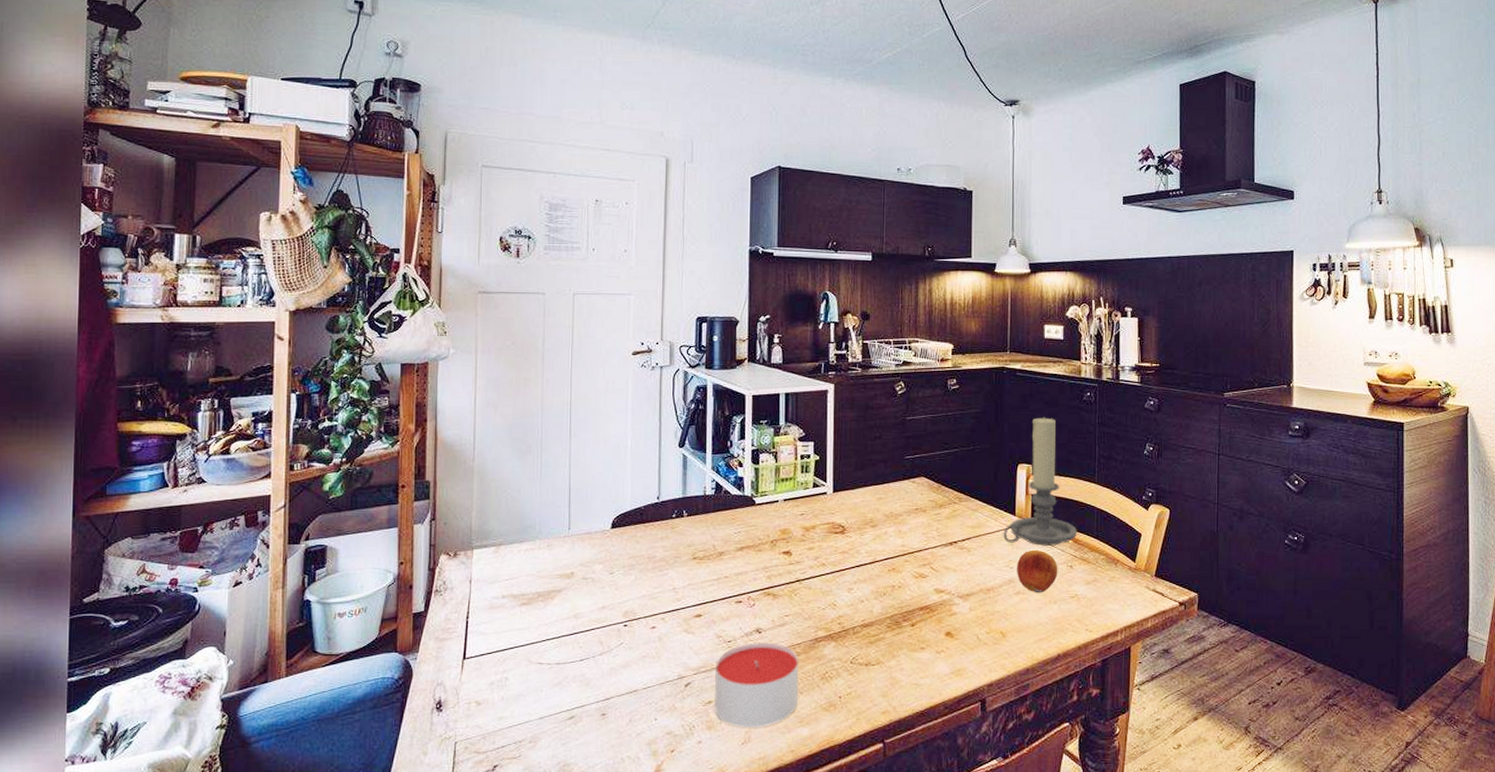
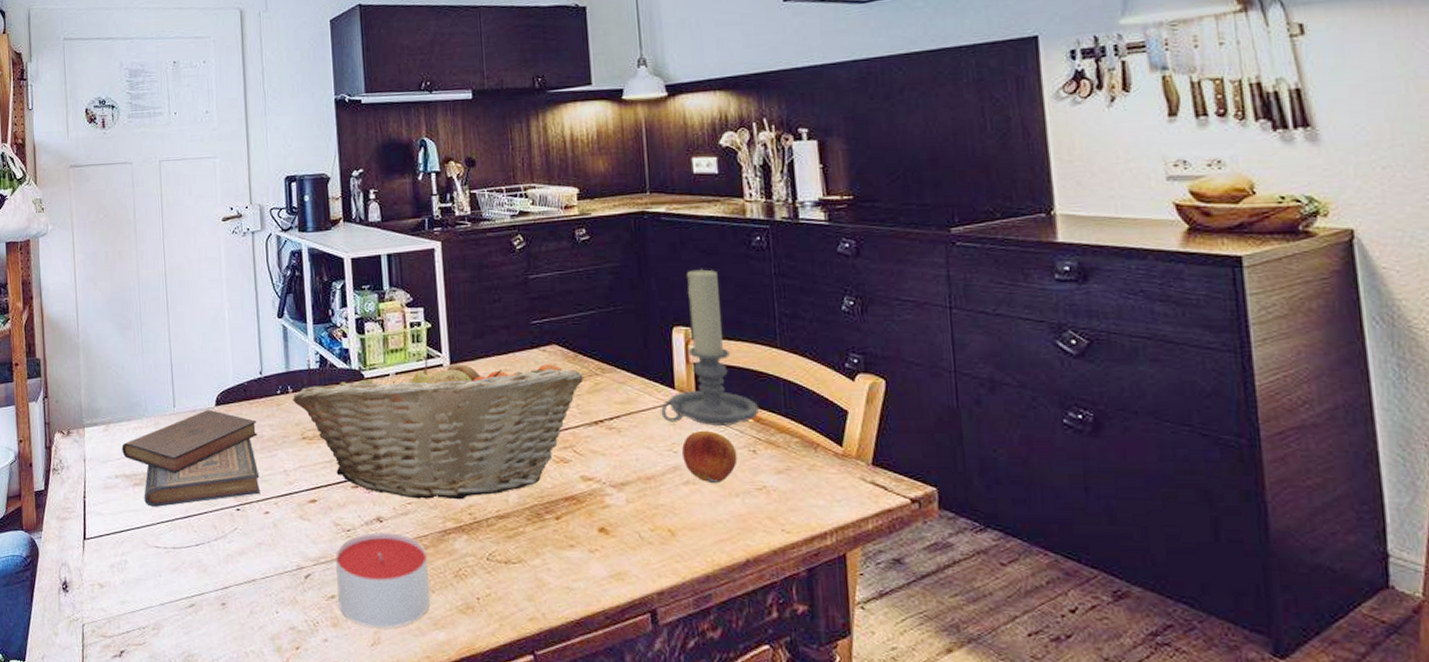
diary: none [511,532,650,625] -> present [122,410,261,507]
fruit basket: none [687,484,944,612] -> present [293,355,583,500]

